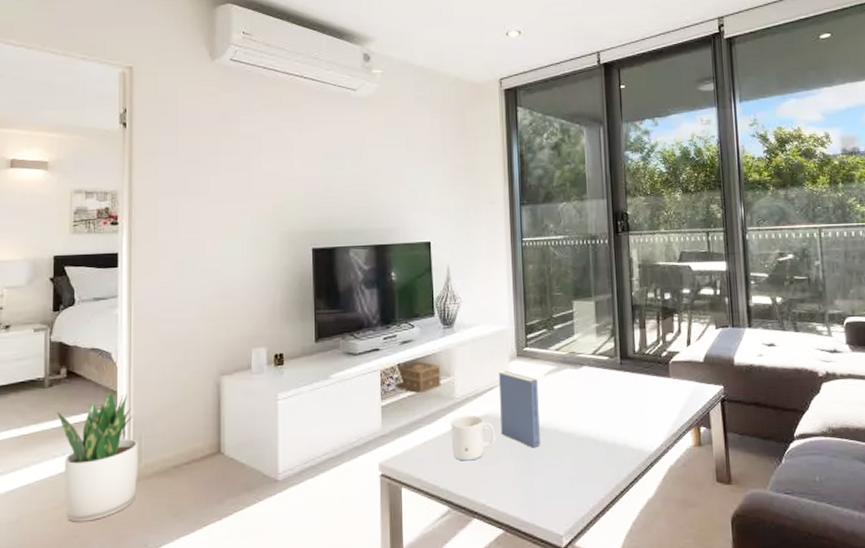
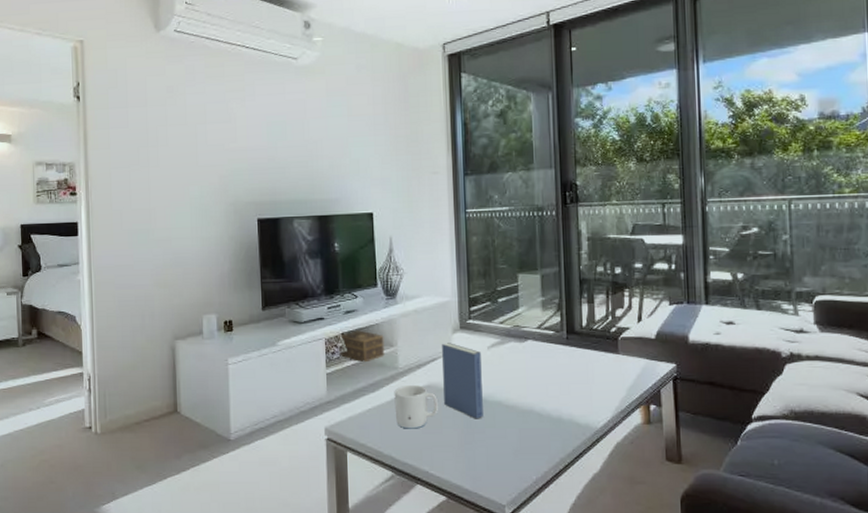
planter: present [56,392,139,522] -> none [30,352,104,469]

